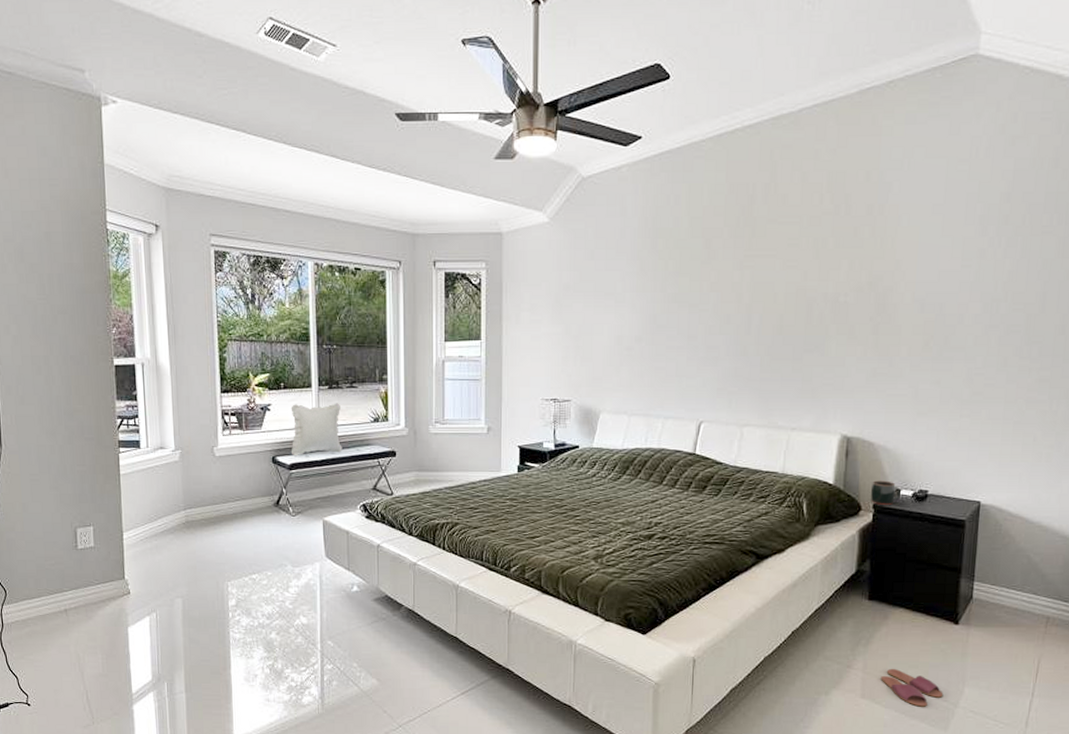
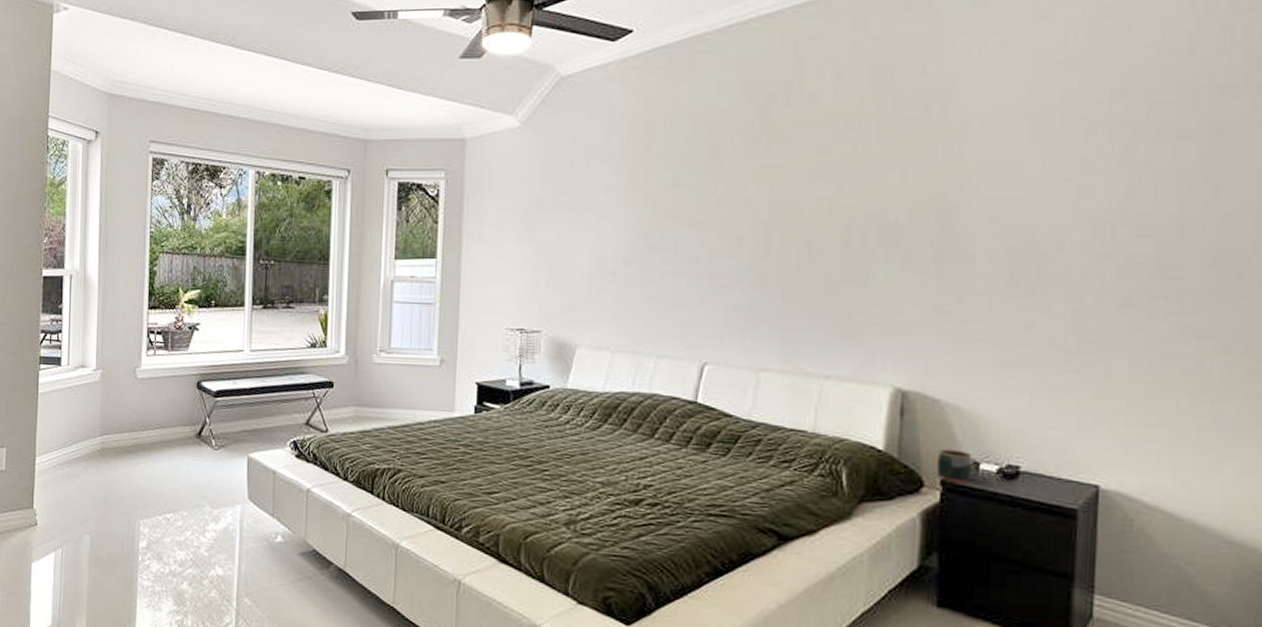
cushion: present [291,403,342,457] -> none [217,324,275,383]

